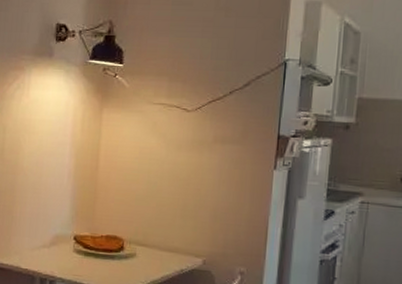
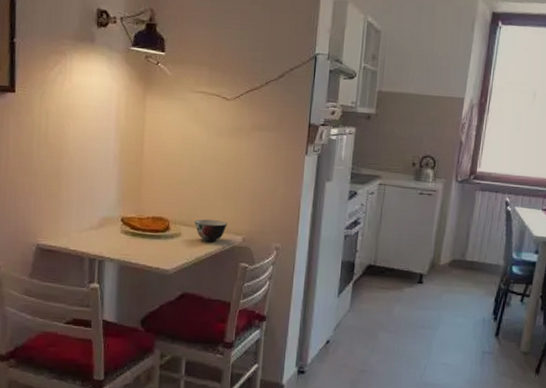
soup bowl: none [150,239,186,265] -> present [194,219,228,242]

